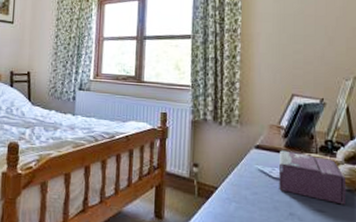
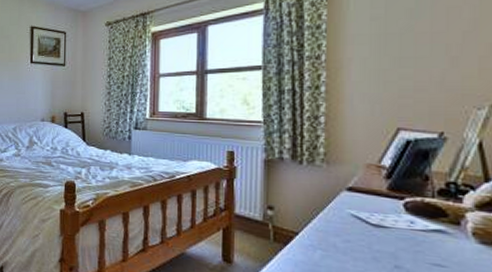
tissue box: present [279,150,347,205] -> none [380,193,479,260]

